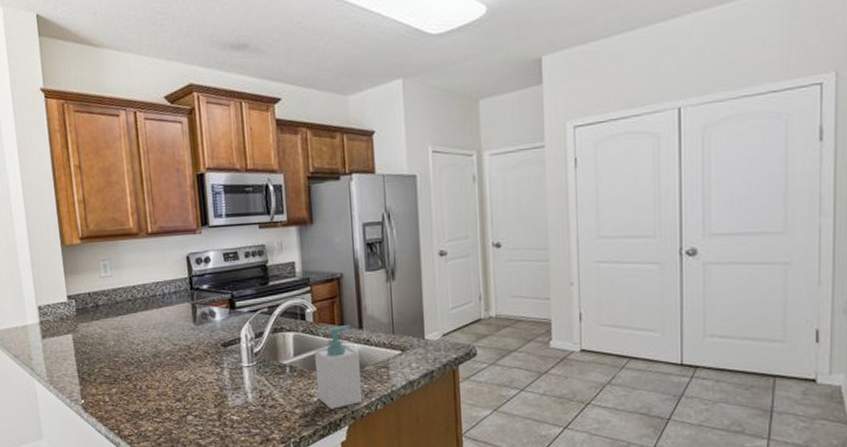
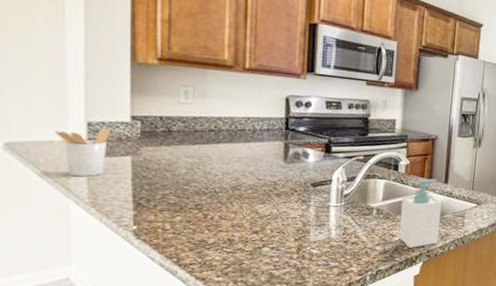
utensil holder: none [18,310,55,358] -> present [55,127,111,177]

